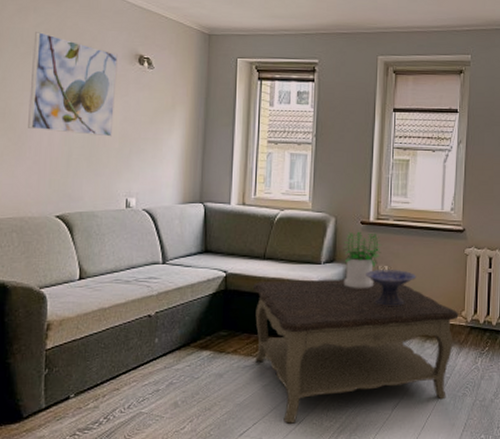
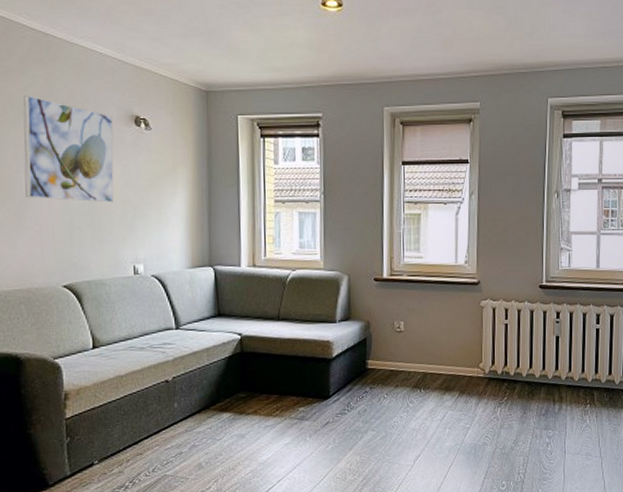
coffee table: present [252,279,459,424] -> none [268,335,477,479]
potted plant: present [343,231,382,288] -> none [357,288,397,345]
decorative bowl: present [364,270,417,307] -> none [380,325,433,362]

